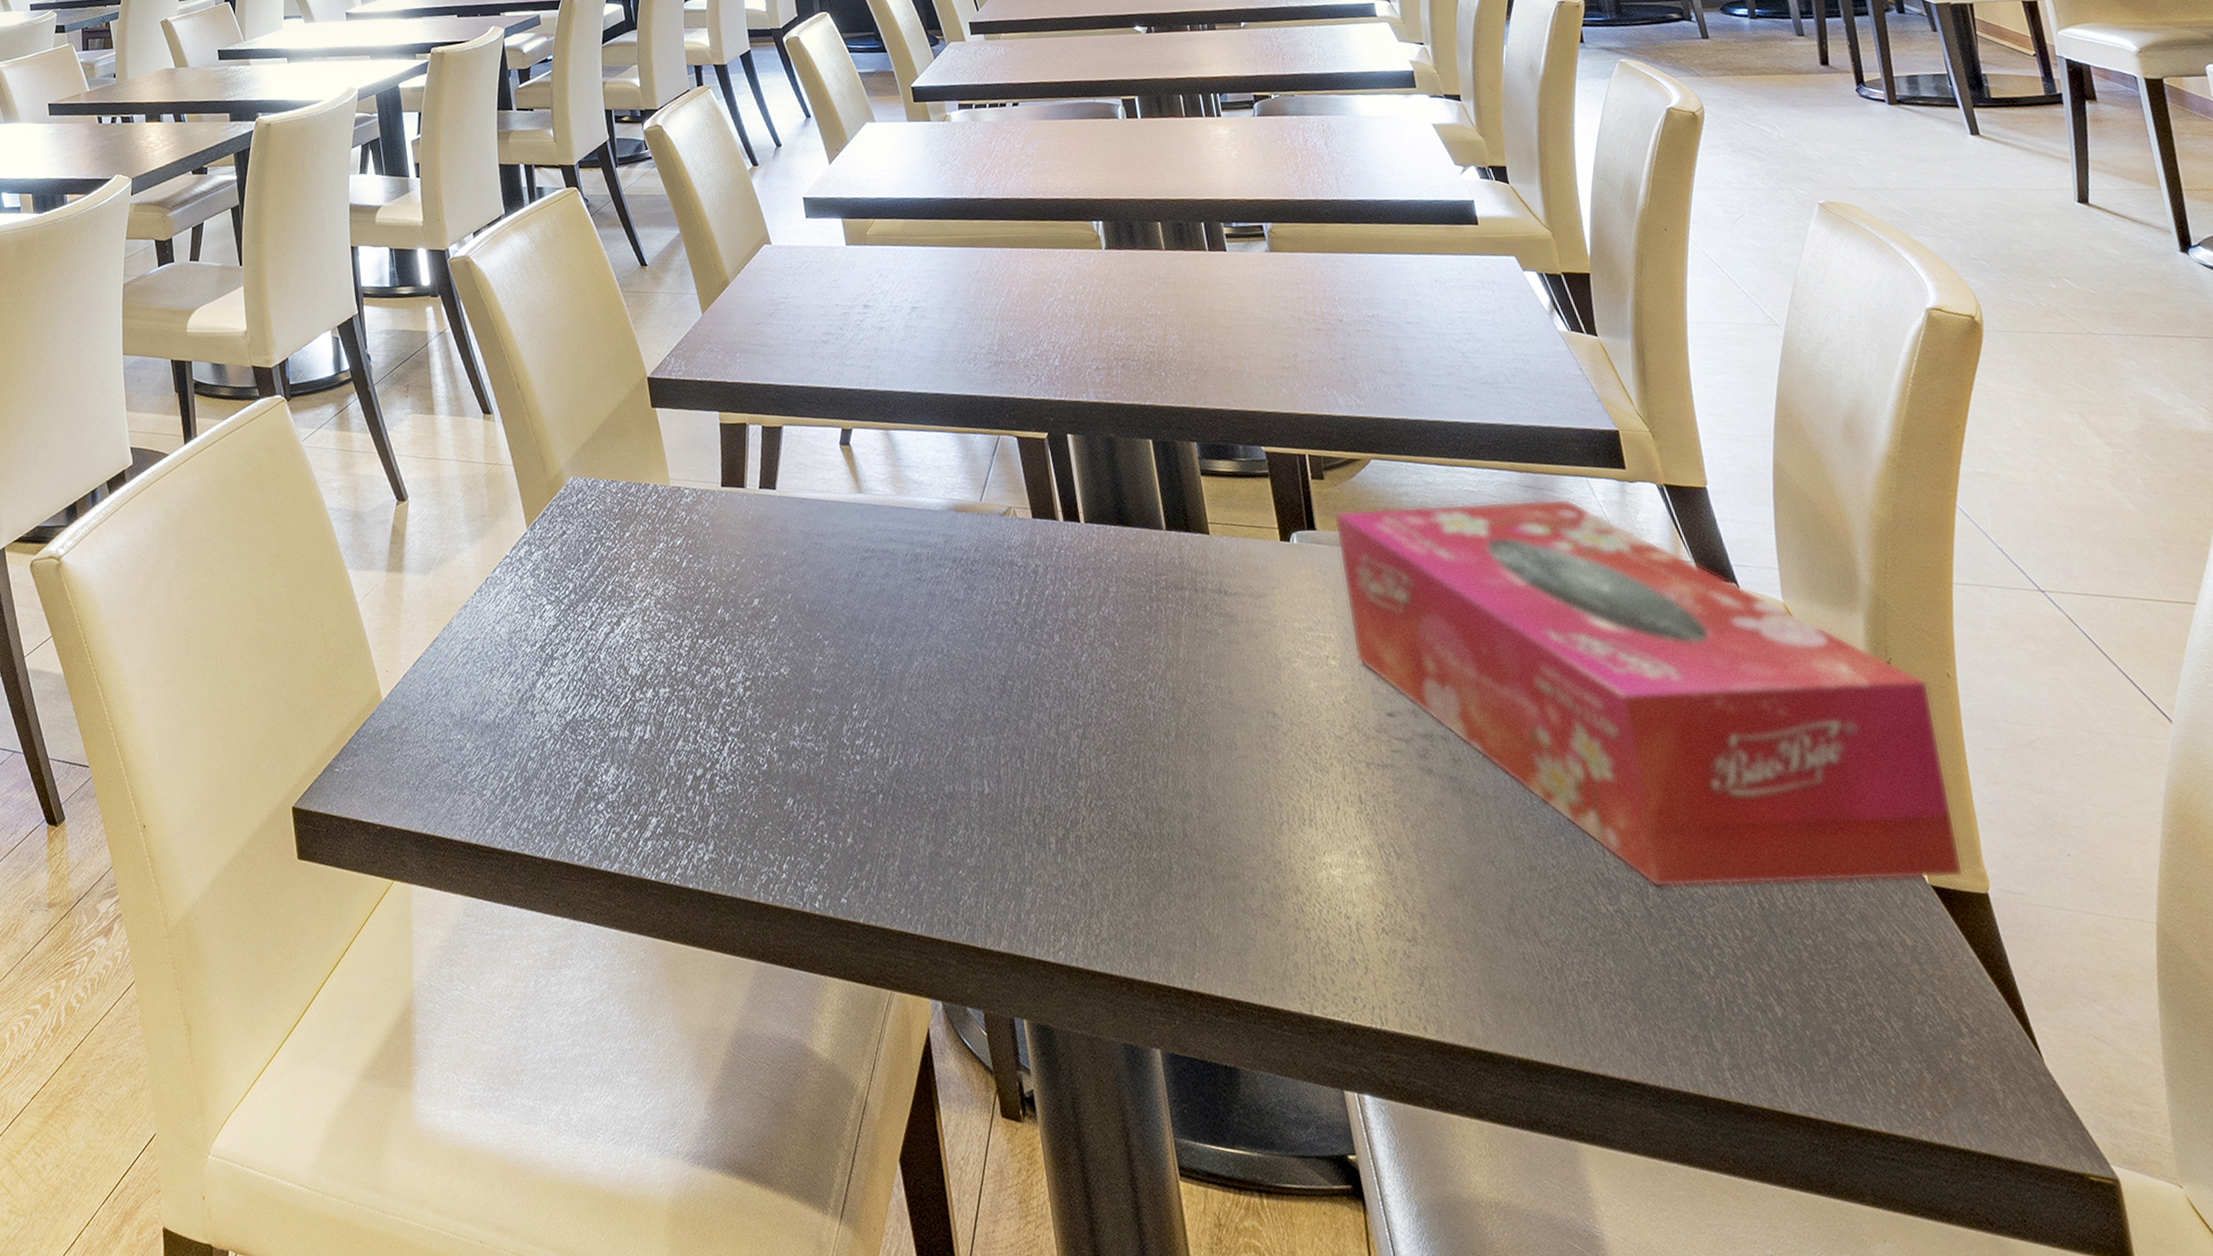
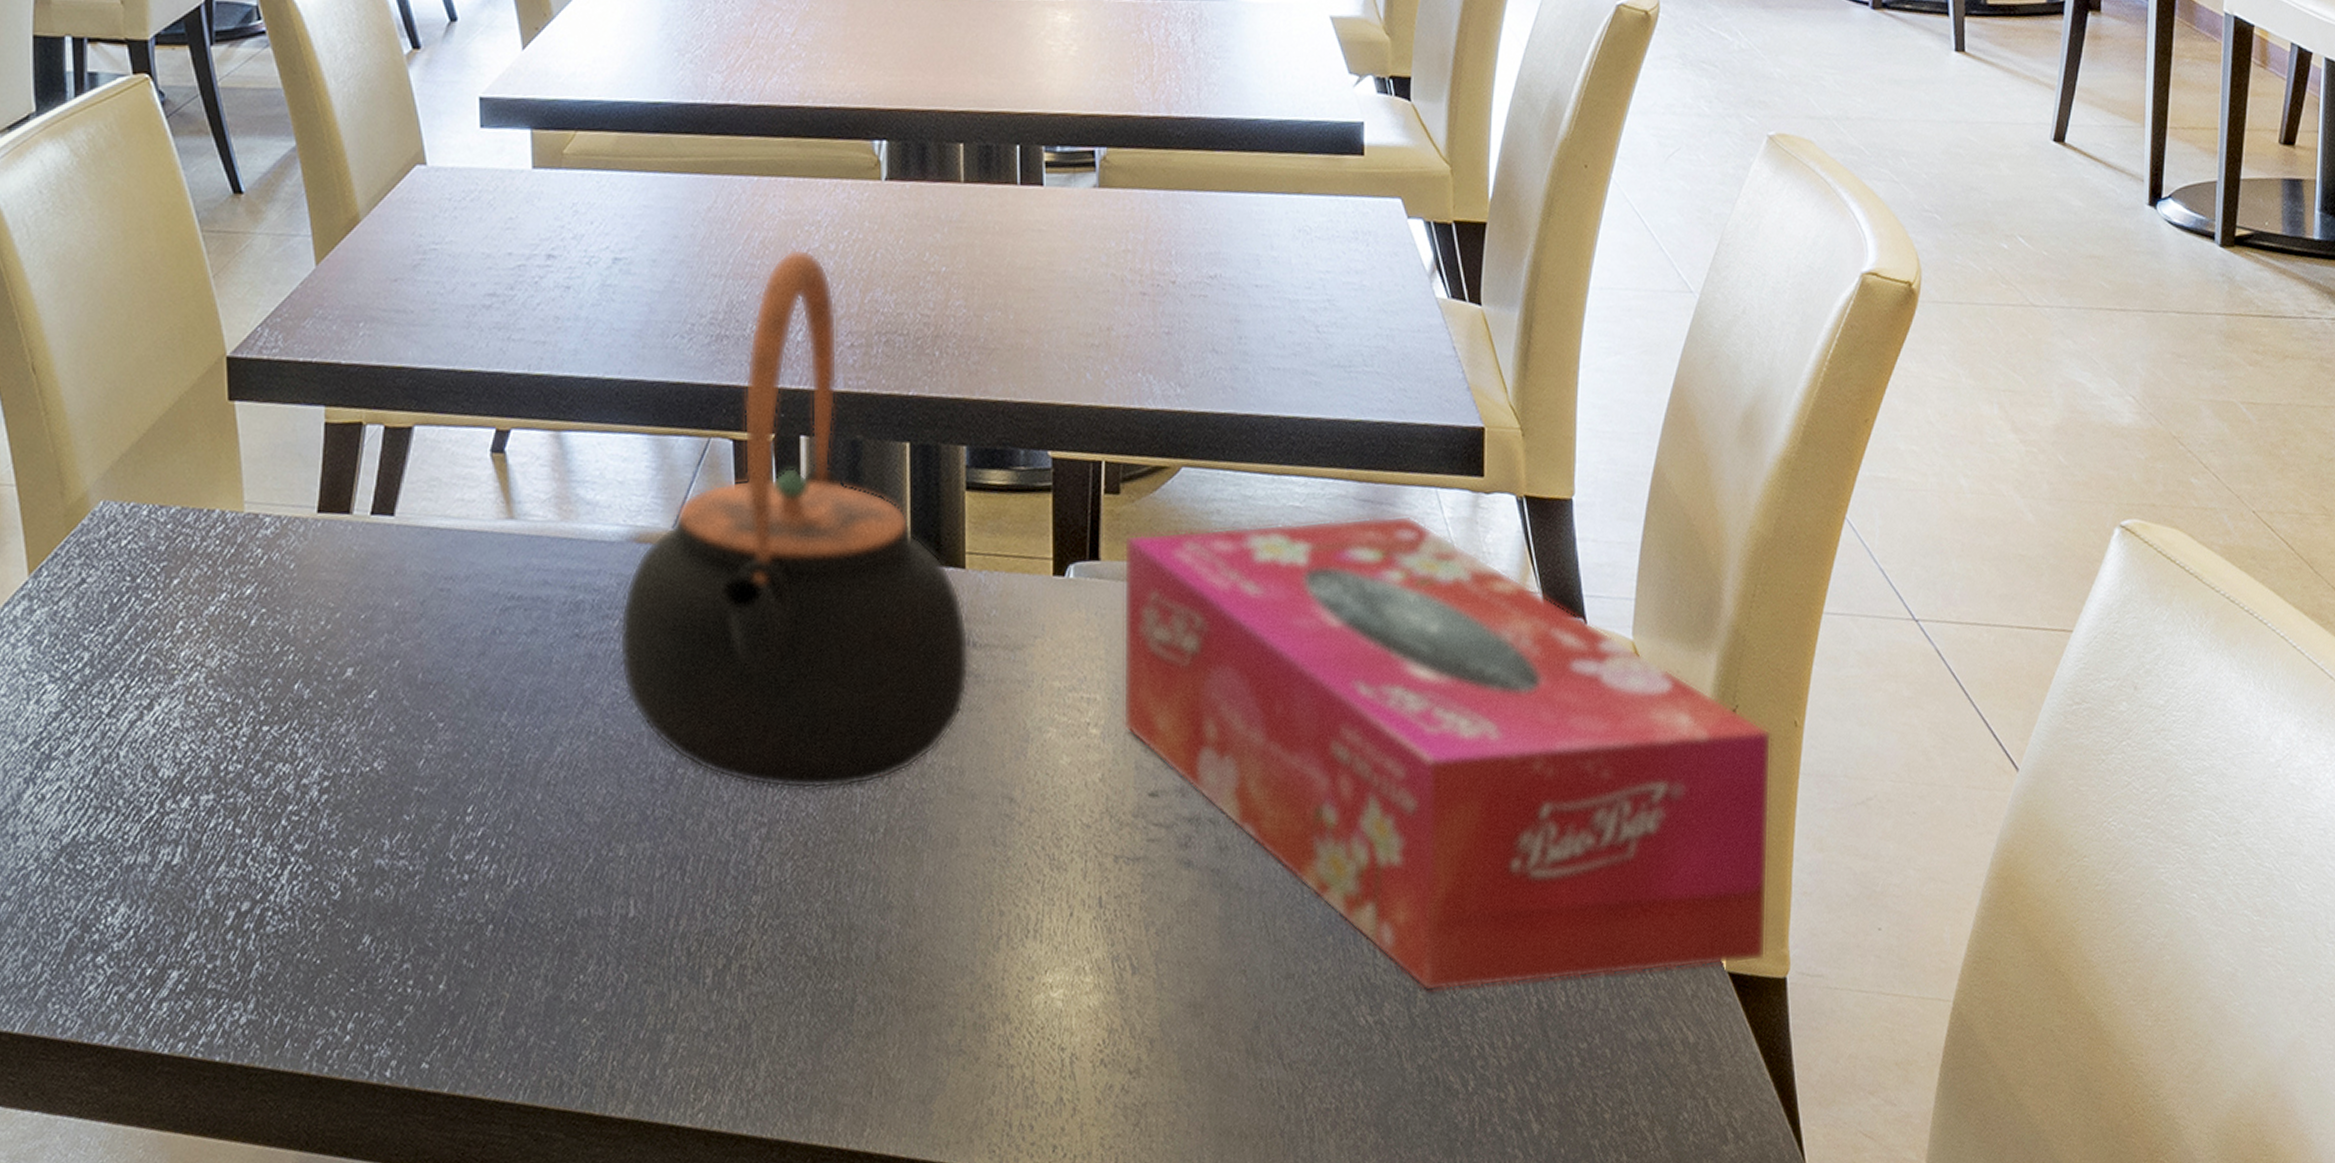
teapot: none [949,298,1226,701] -> present [618,248,969,790]

